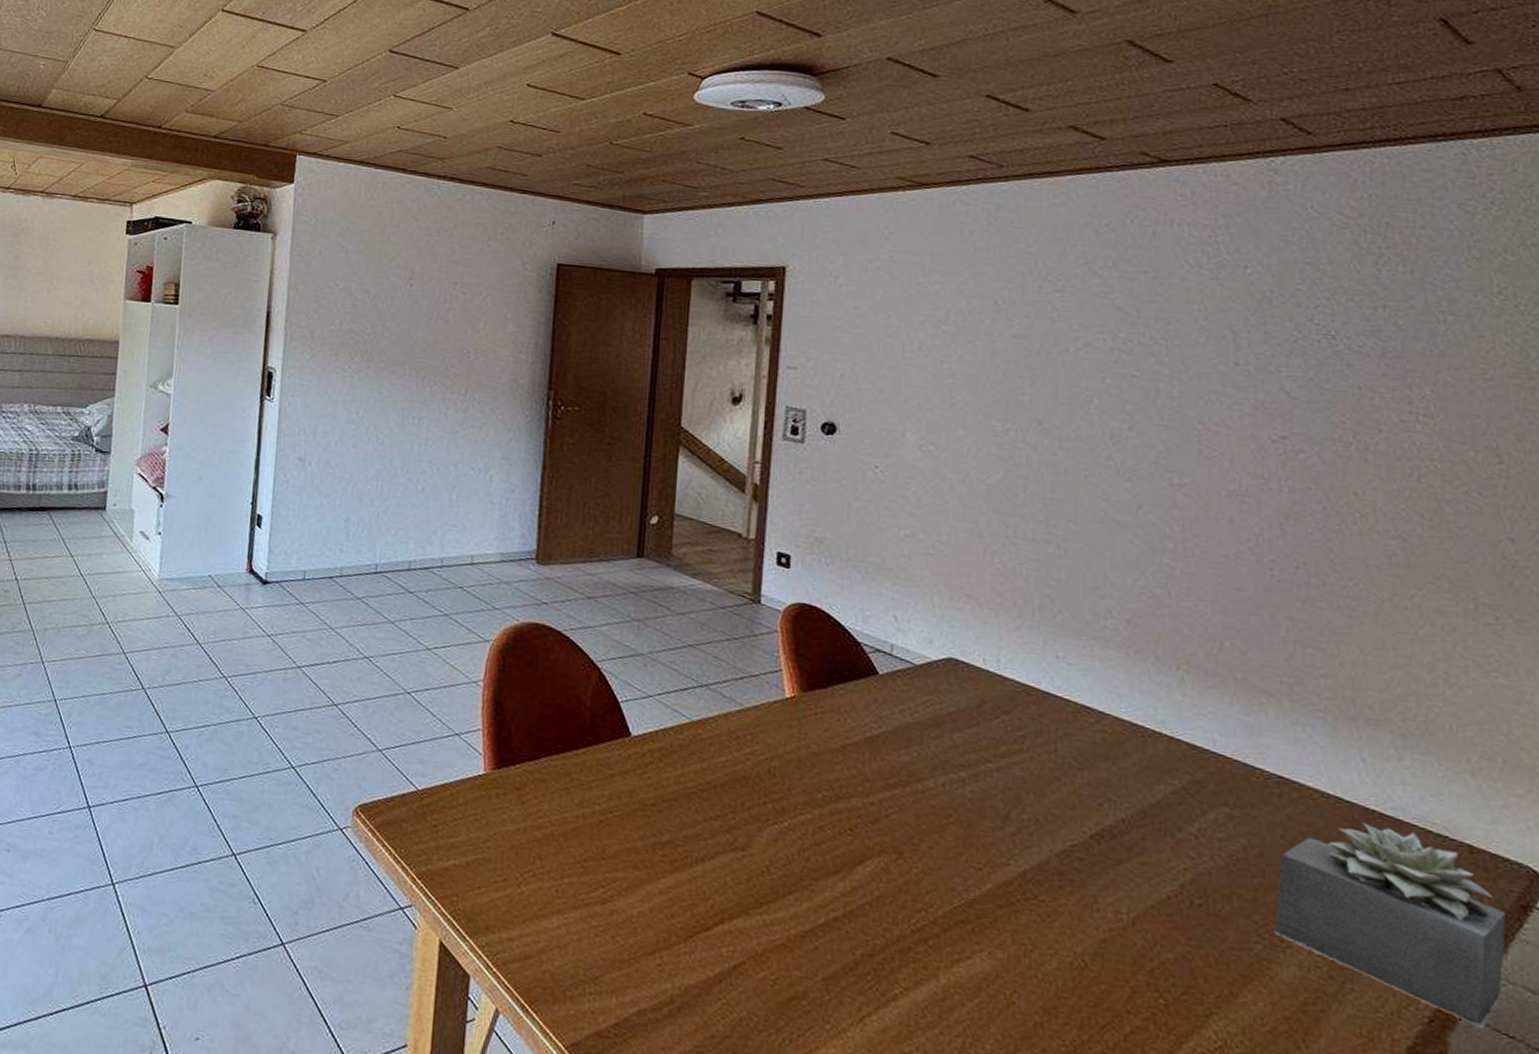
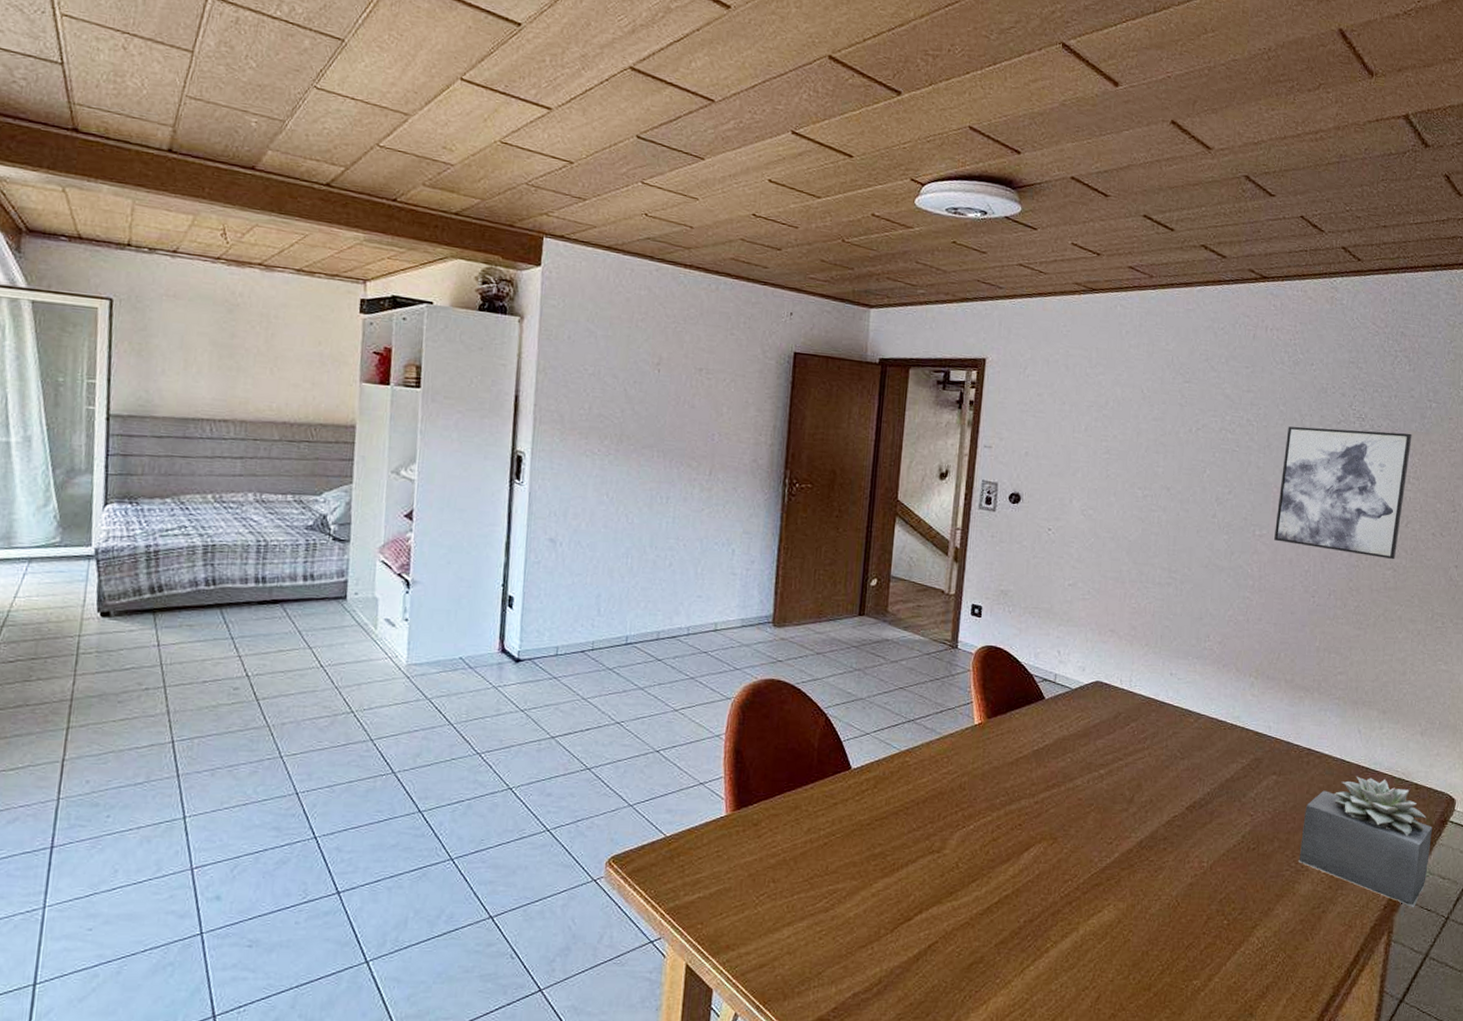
wall art: none [1203,345,1417,526] -> present [1274,426,1412,560]

